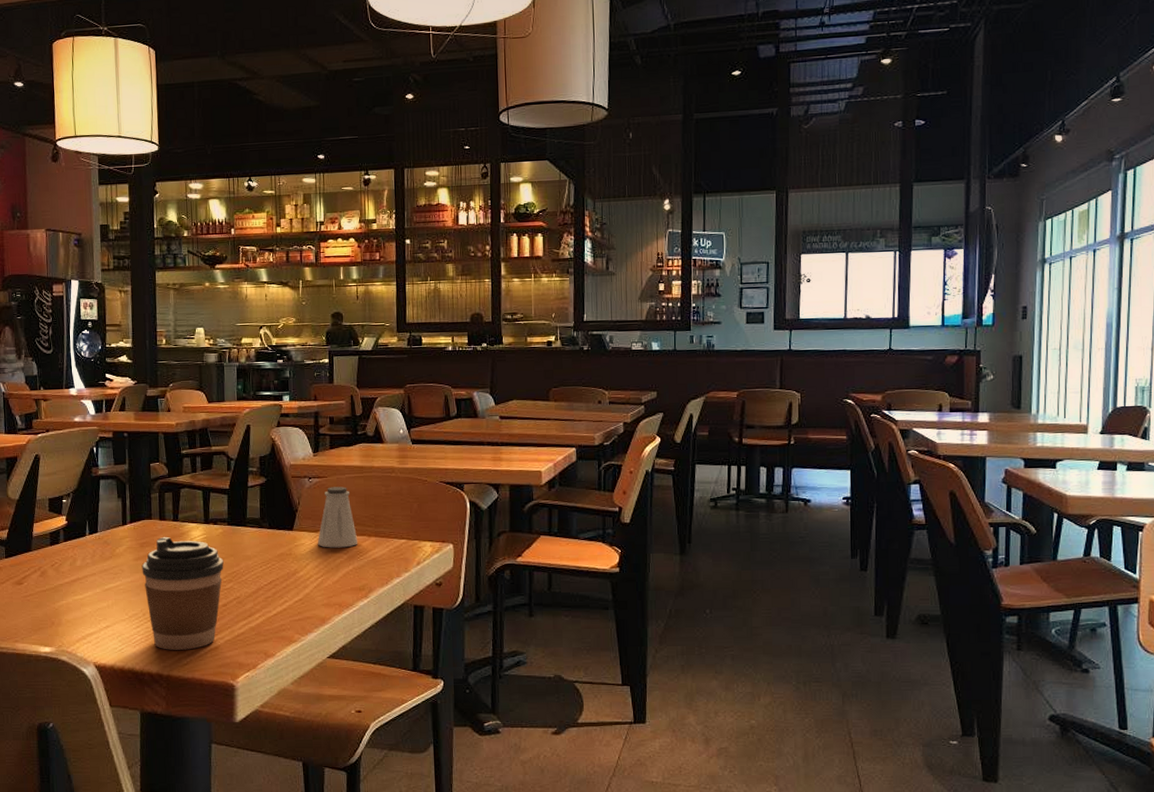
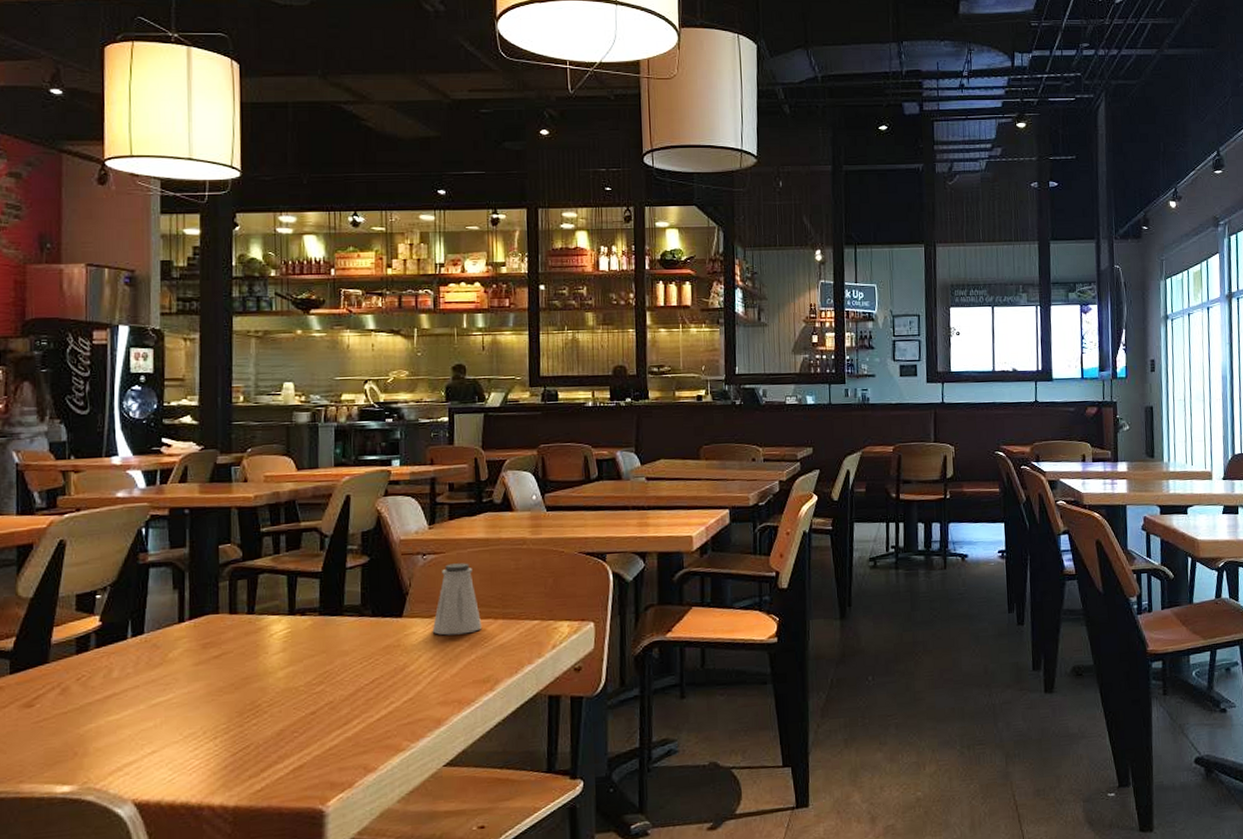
coffee cup: present [141,536,224,650] -> none [203,633,313,775]

